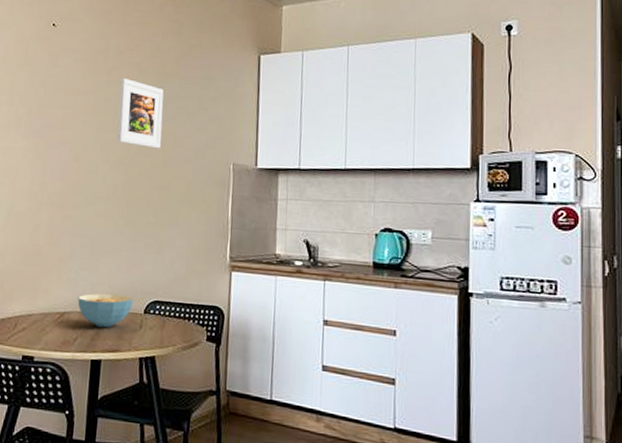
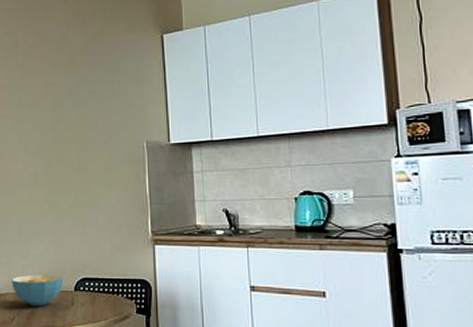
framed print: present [116,77,164,149] -> none [32,70,75,134]

